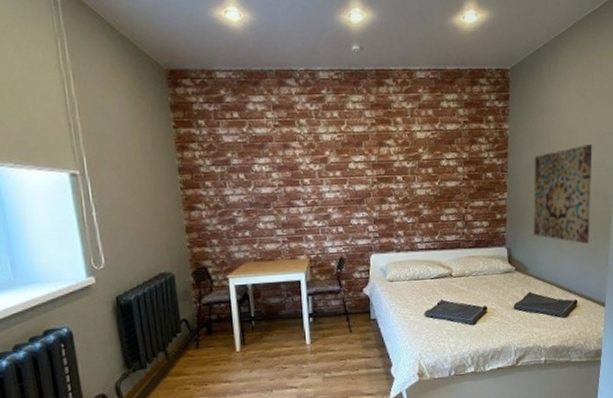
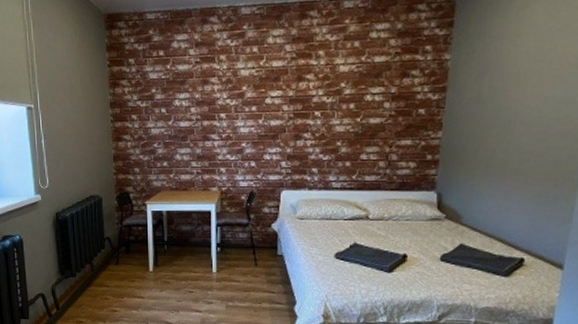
wall art: present [533,145,593,244] -> none [472,76,563,193]

